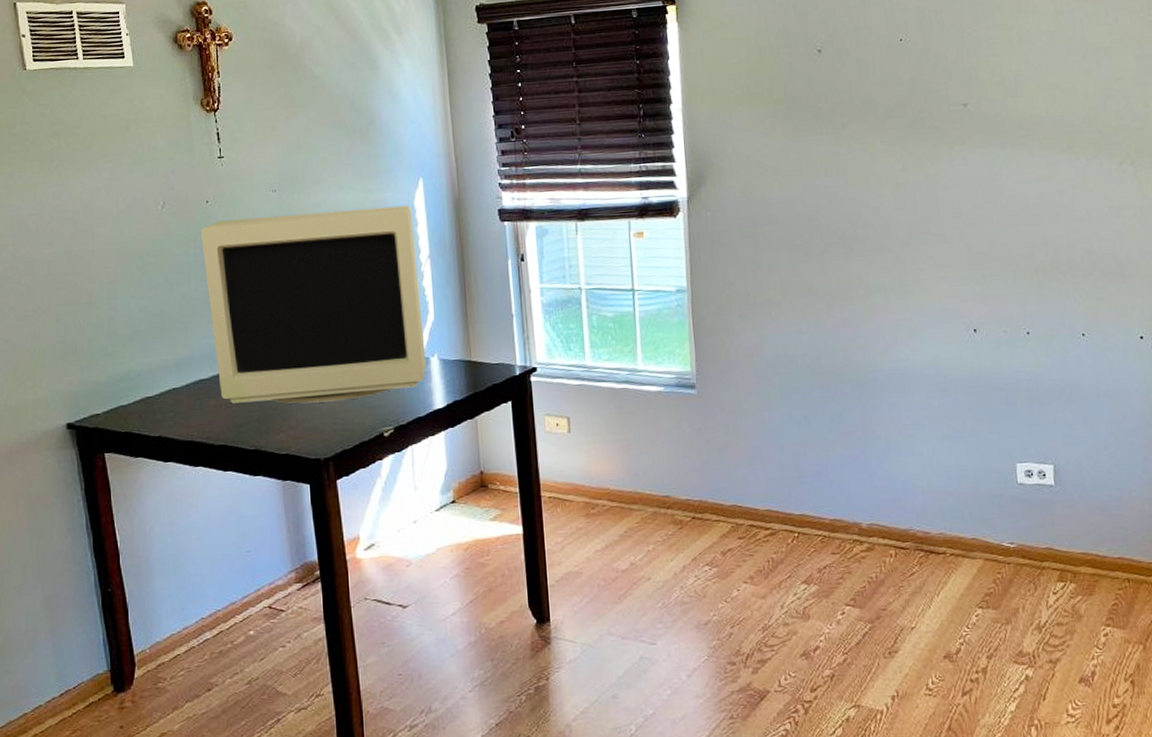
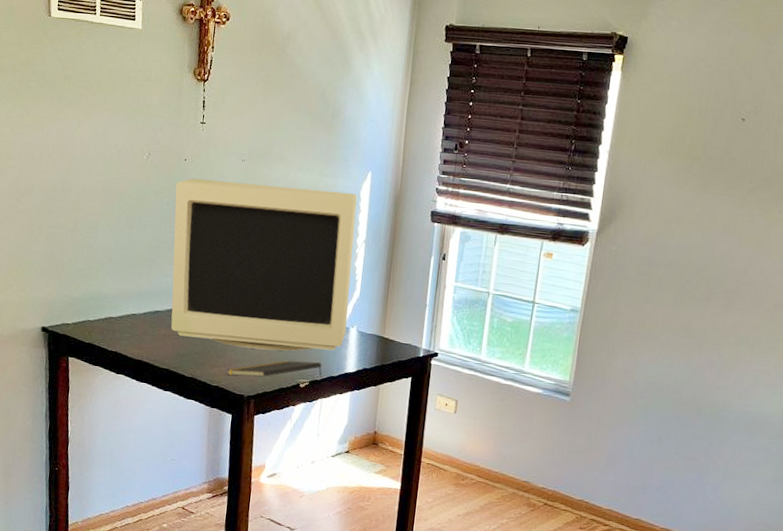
notepad: none [295,403,407,438] -> present [227,360,322,377]

